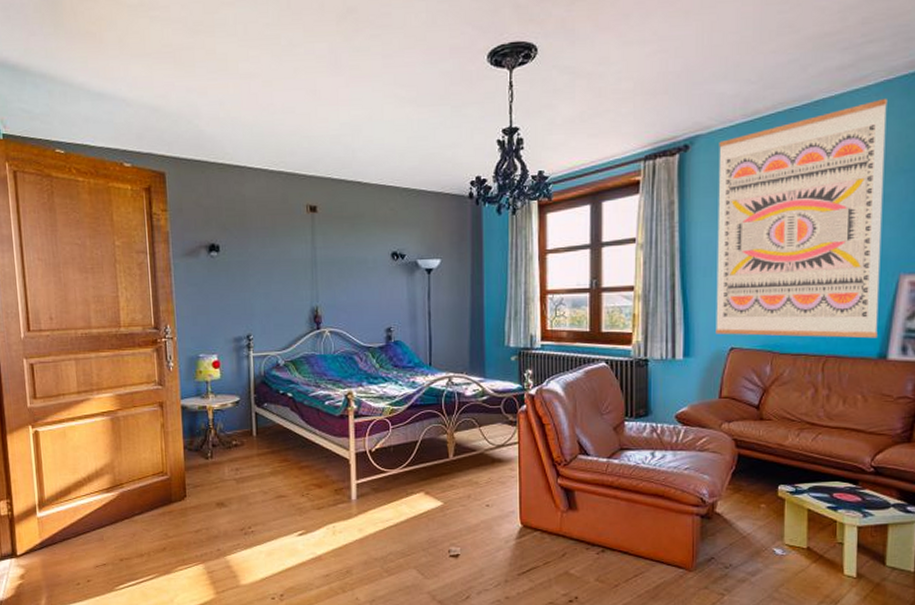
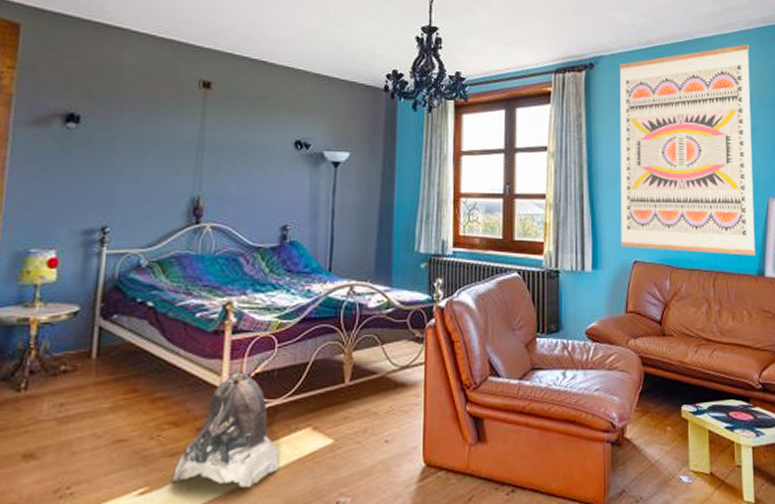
backpack: none [320,448,400,535] -> present [171,372,279,487]

